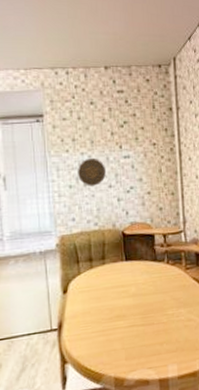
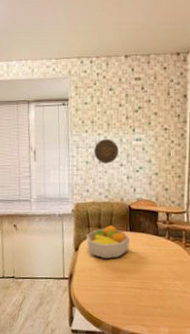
fruit bowl: none [75,255,127,298] -> present [86,224,131,259]

